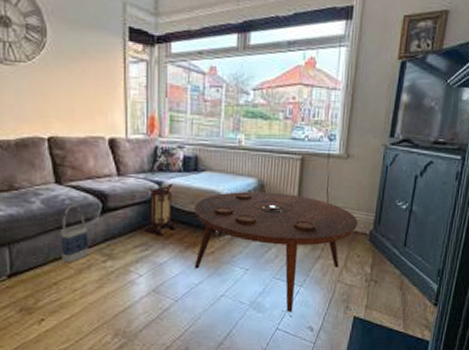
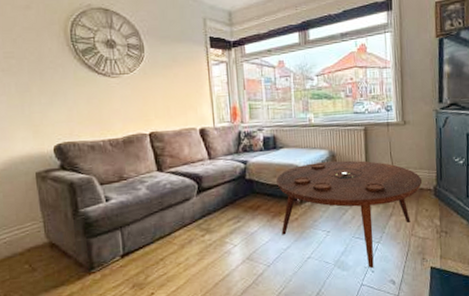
bag: present [60,204,89,262] -> none [163,187,189,239]
lantern: present [144,183,177,236] -> none [235,161,264,209]

